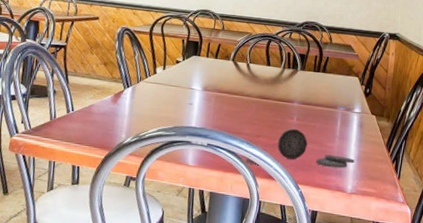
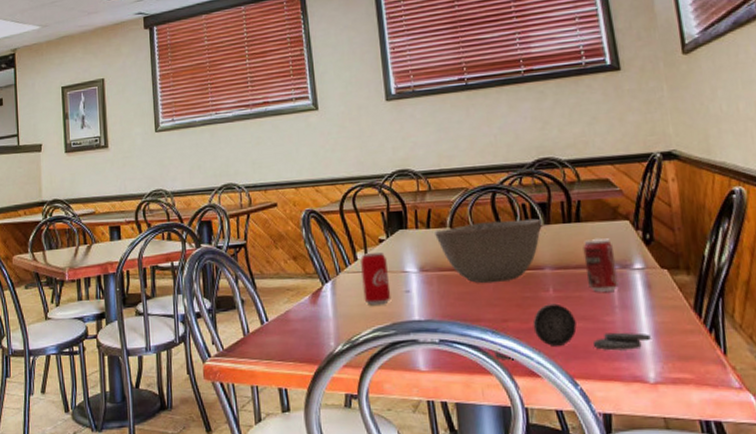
beverage can: none [155,70,179,111] -> present [361,253,391,305]
bowl: none [220,60,299,108] -> present [435,218,542,284]
beverage can: none [321,86,344,126] -> present [583,237,619,292]

